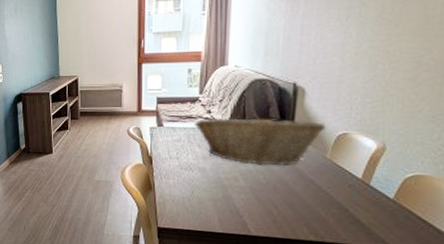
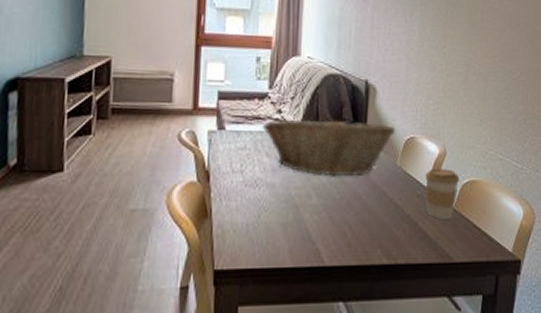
coffee cup: none [358,162,402,209] -> present [425,168,460,219]

